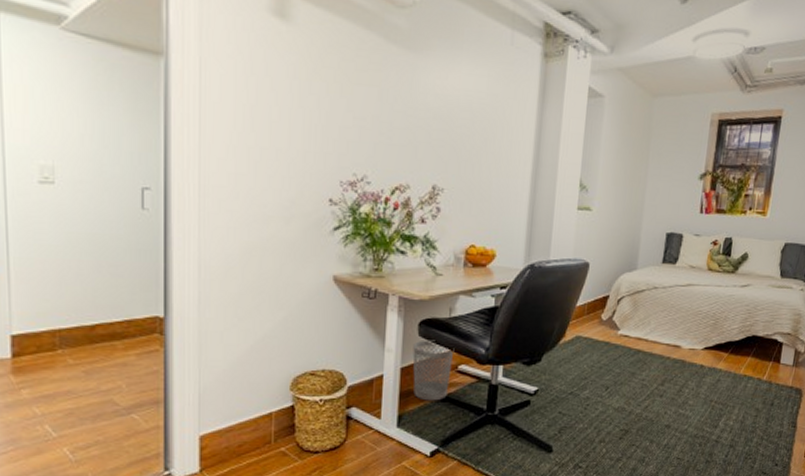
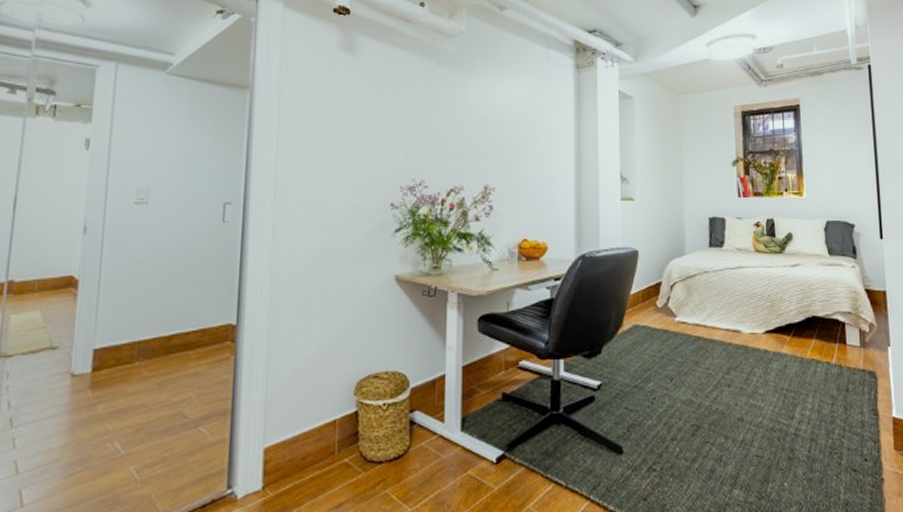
wastebasket: present [412,340,455,401] -> none [473,336,514,401]

